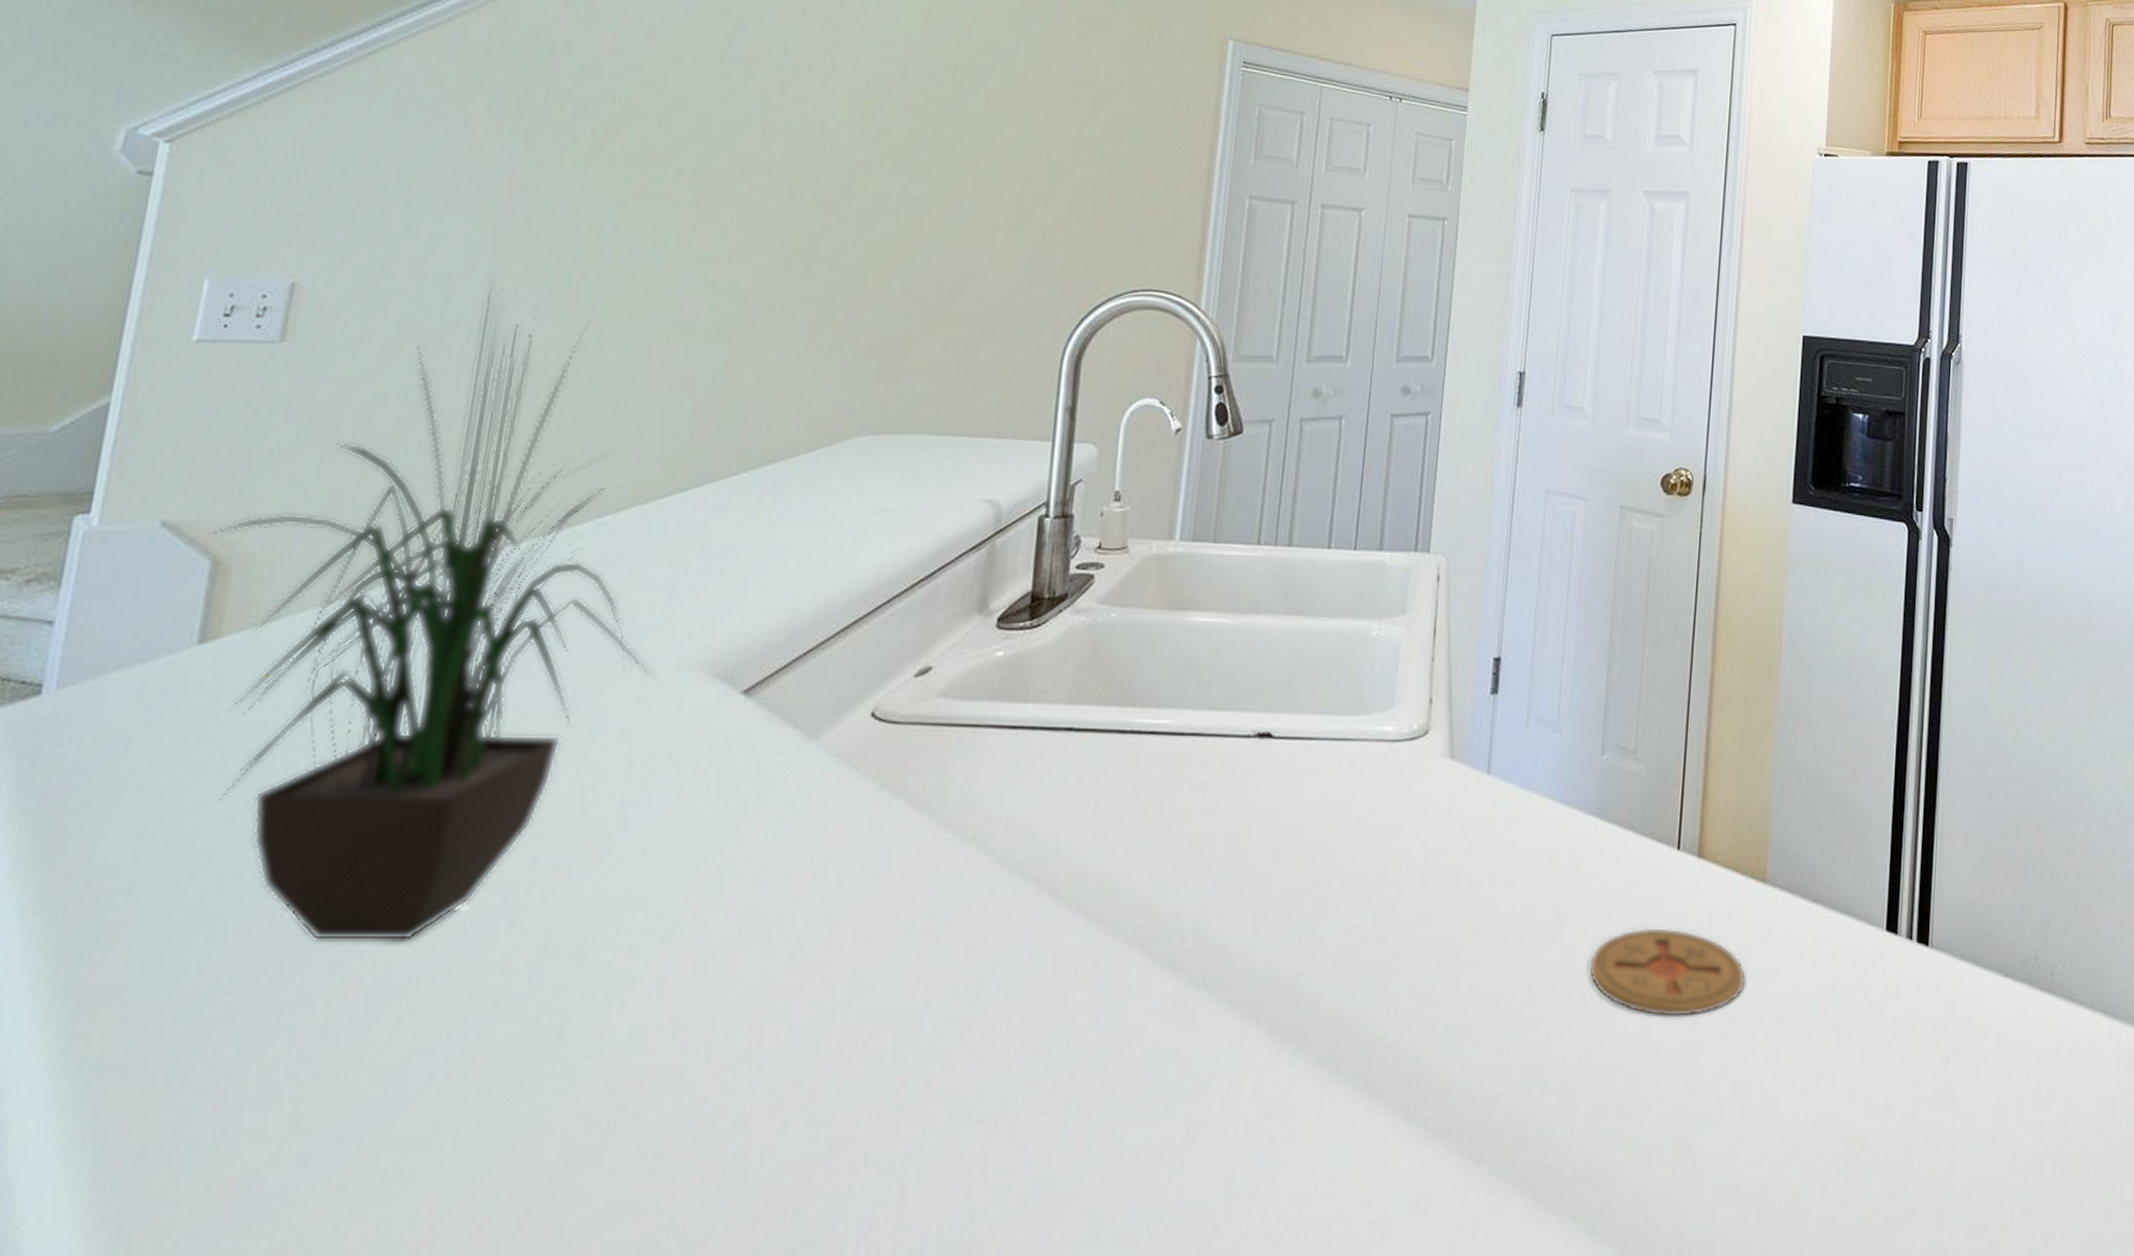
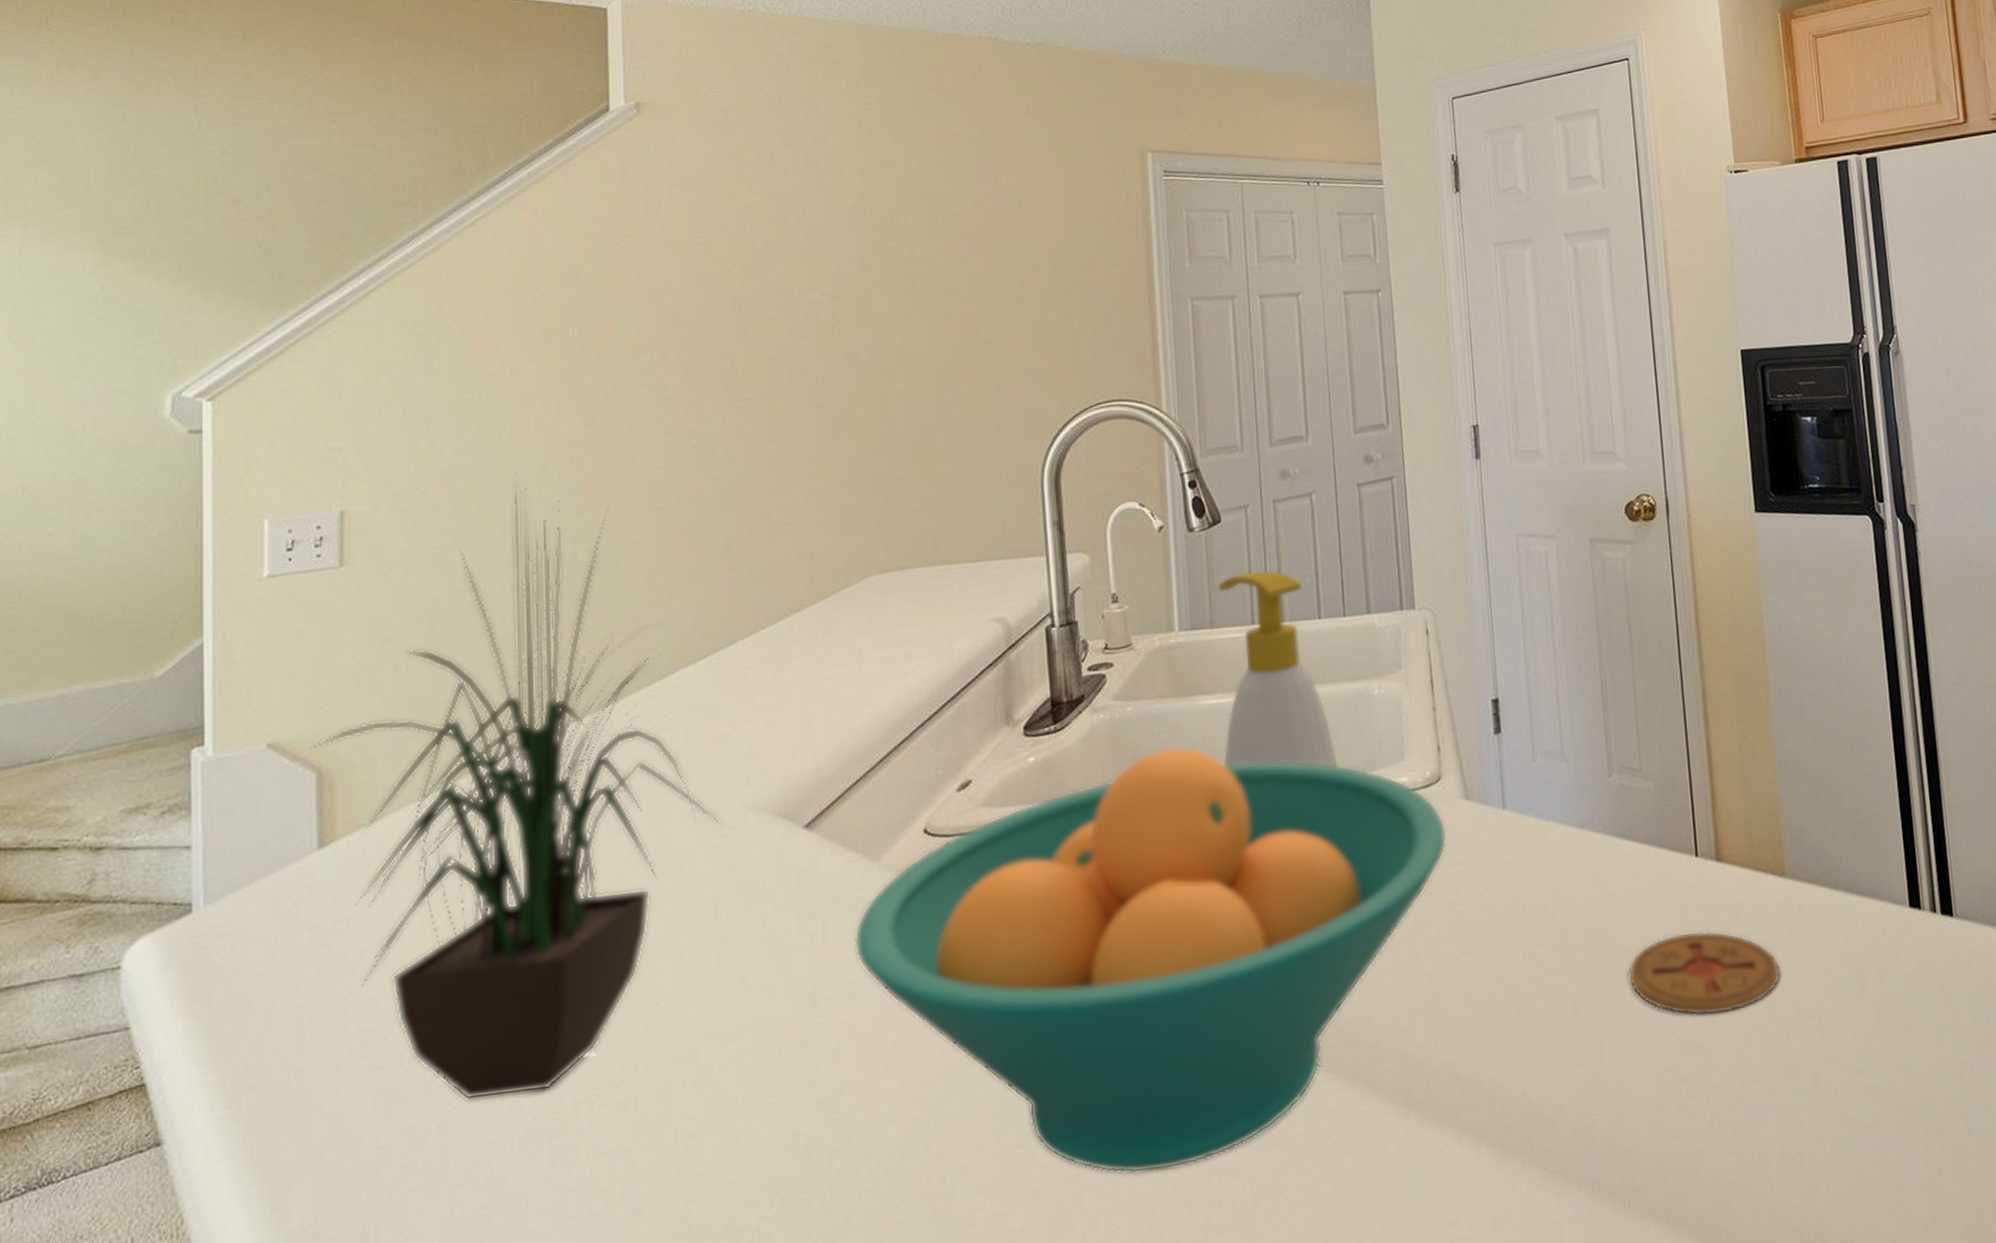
fruit bowl: none [774,661,1426,1111] -> present [854,746,1447,1174]
soap bottle: none [1202,489,1325,707] -> present [1217,570,1339,768]

